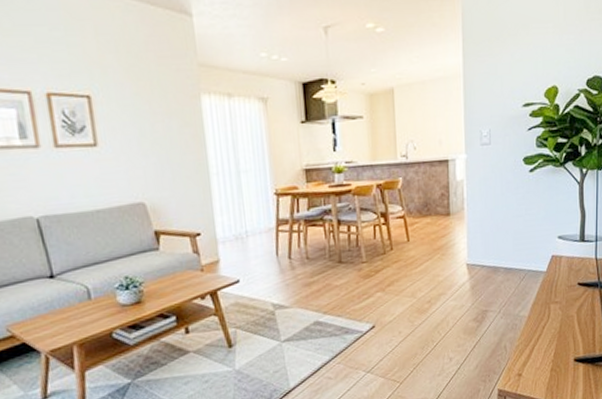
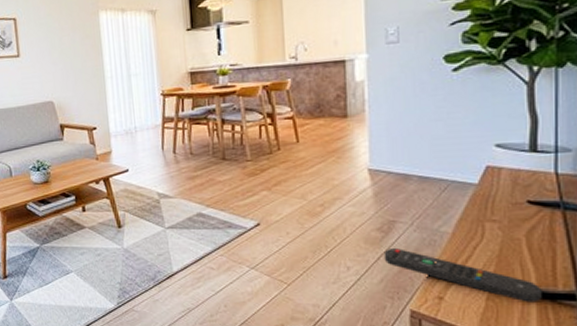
remote control: none [478,334,586,368] -> present [383,247,542,303]

